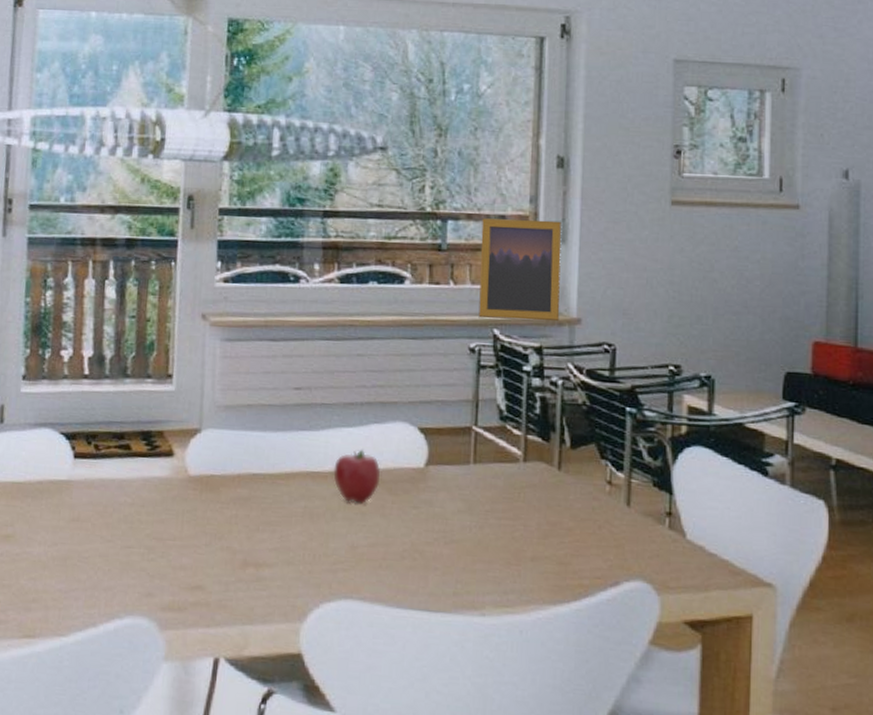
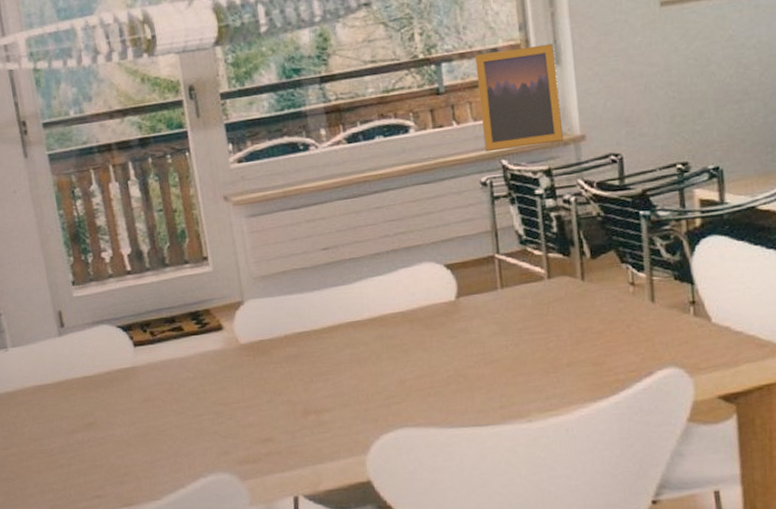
fruit: present [333,449,380,503] -> none [371,293,417,343]

